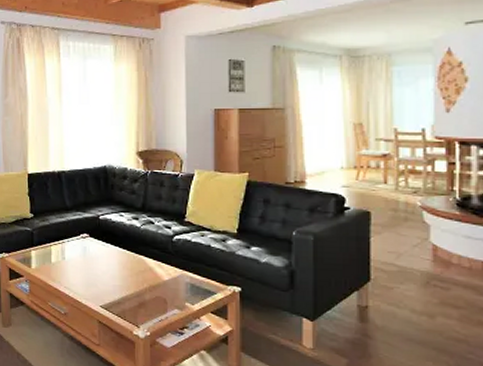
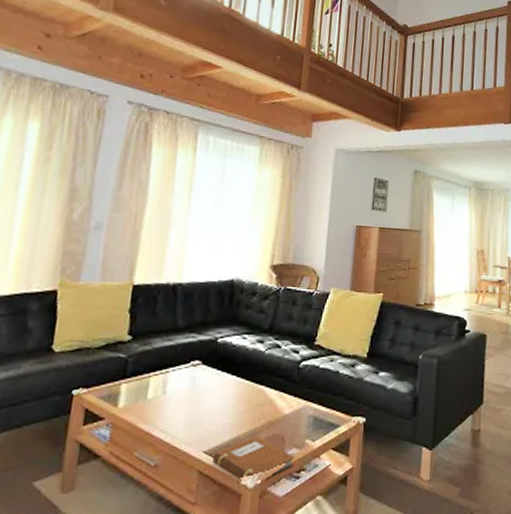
notebook: none [108,297,177,334] -> present [213,436,295,483]

